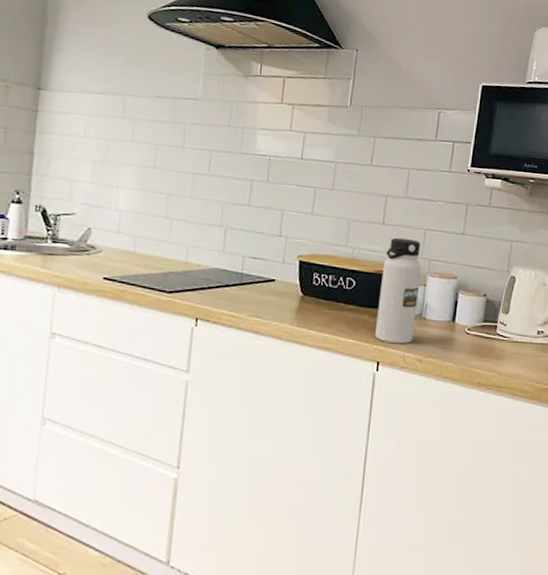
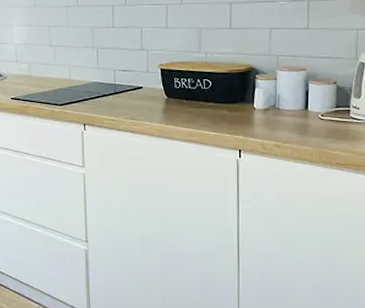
water bottle: present [375,237,422,344] -> none [234,38,271,133]

